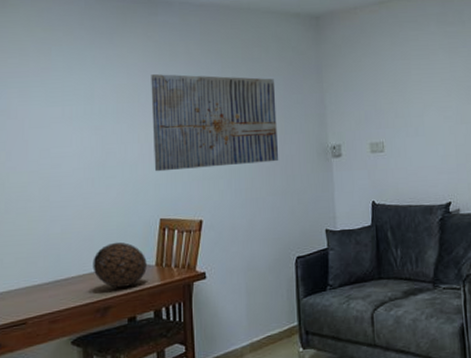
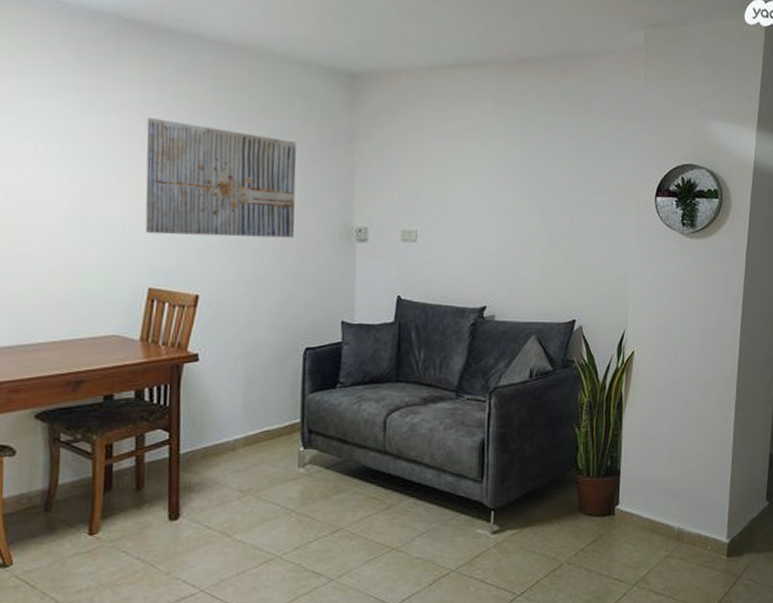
decorative ball: present [93,242,147,288] -> none [64,309,130,361]

